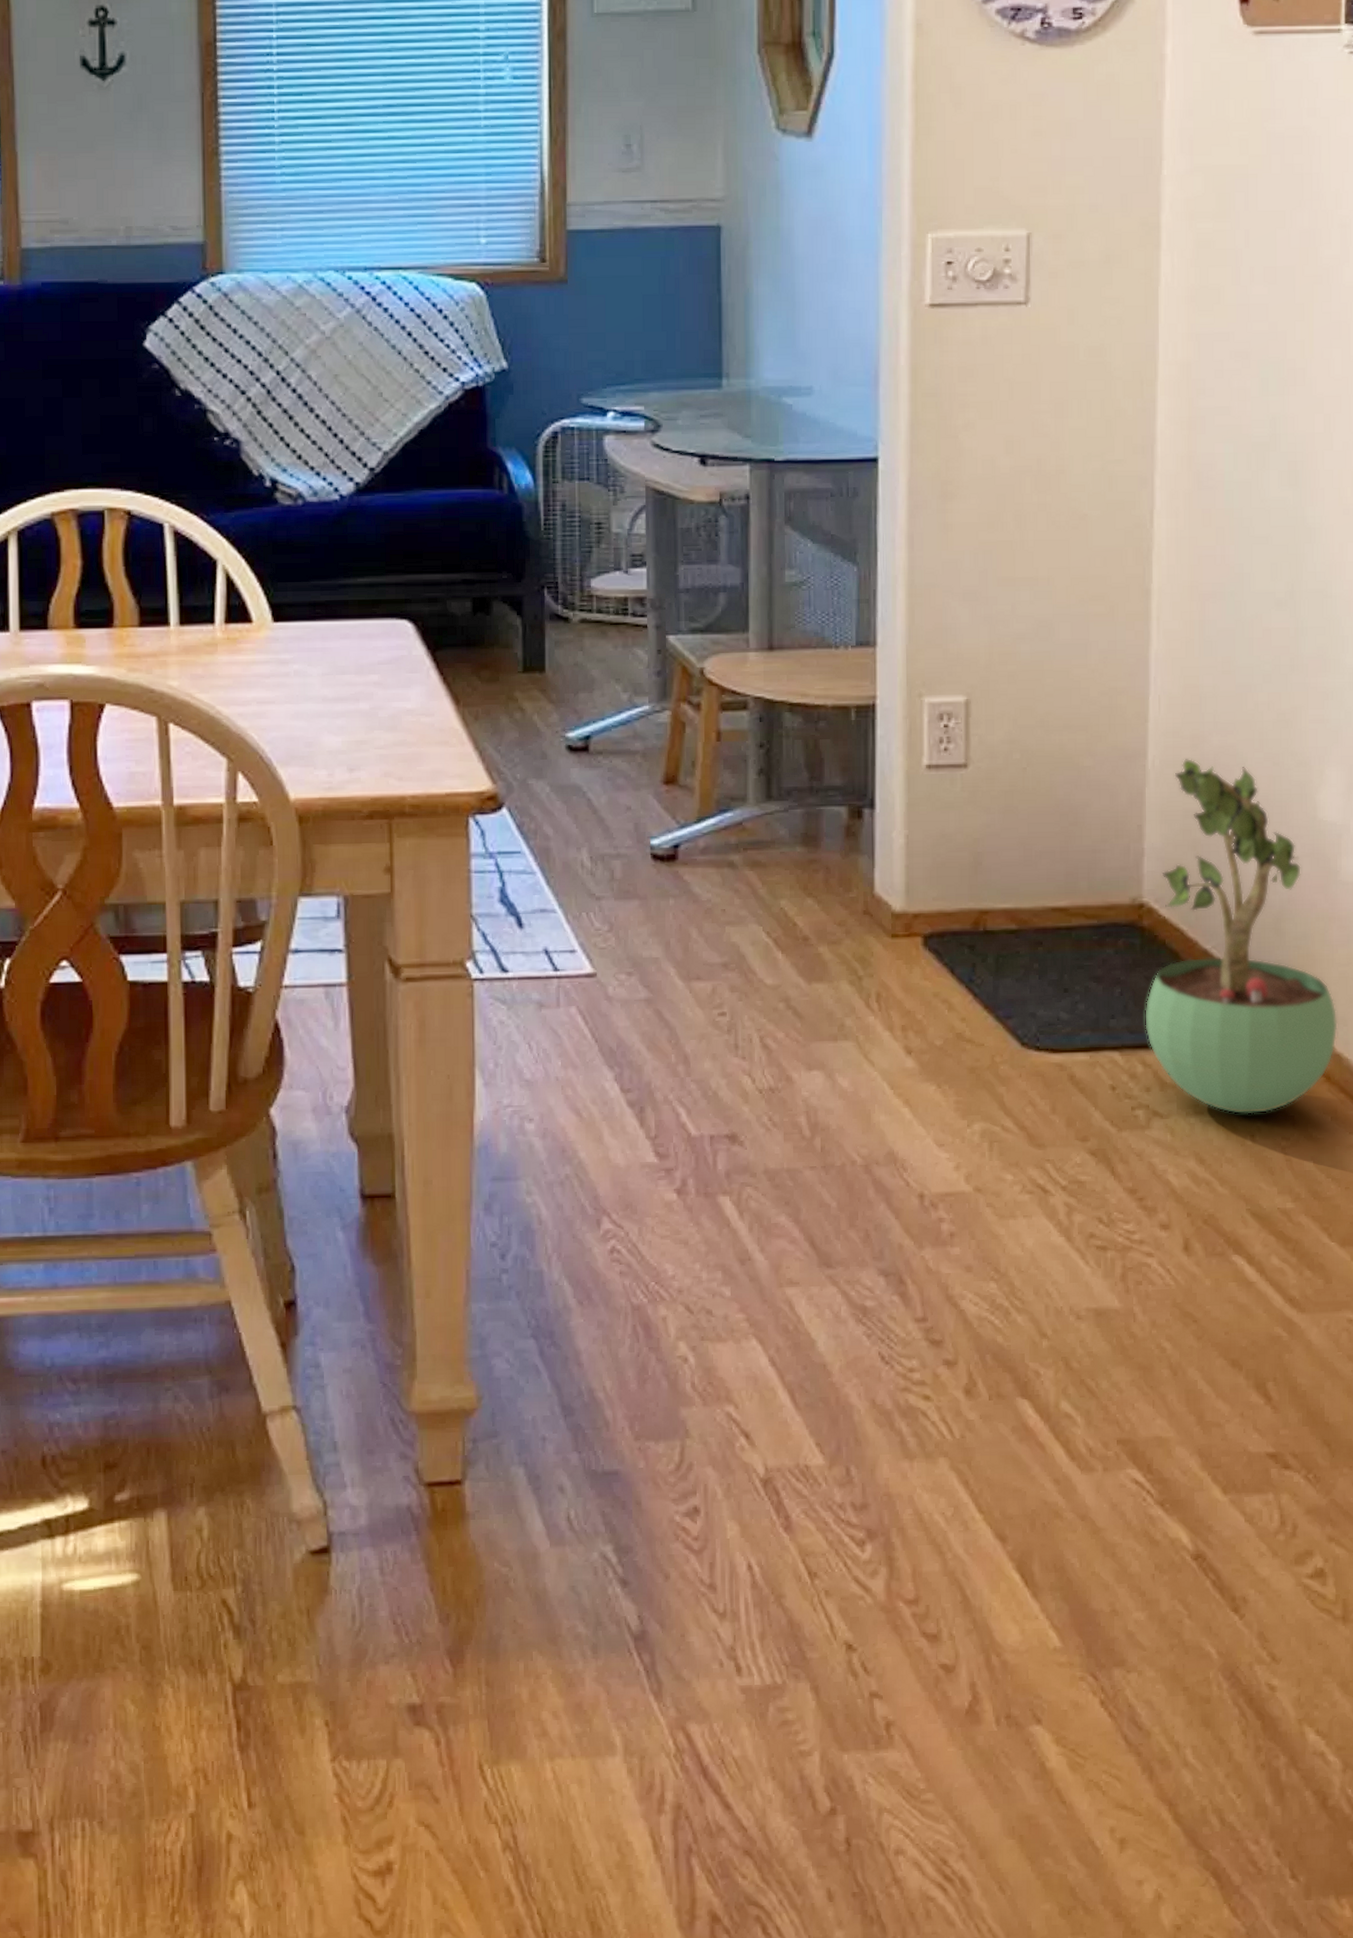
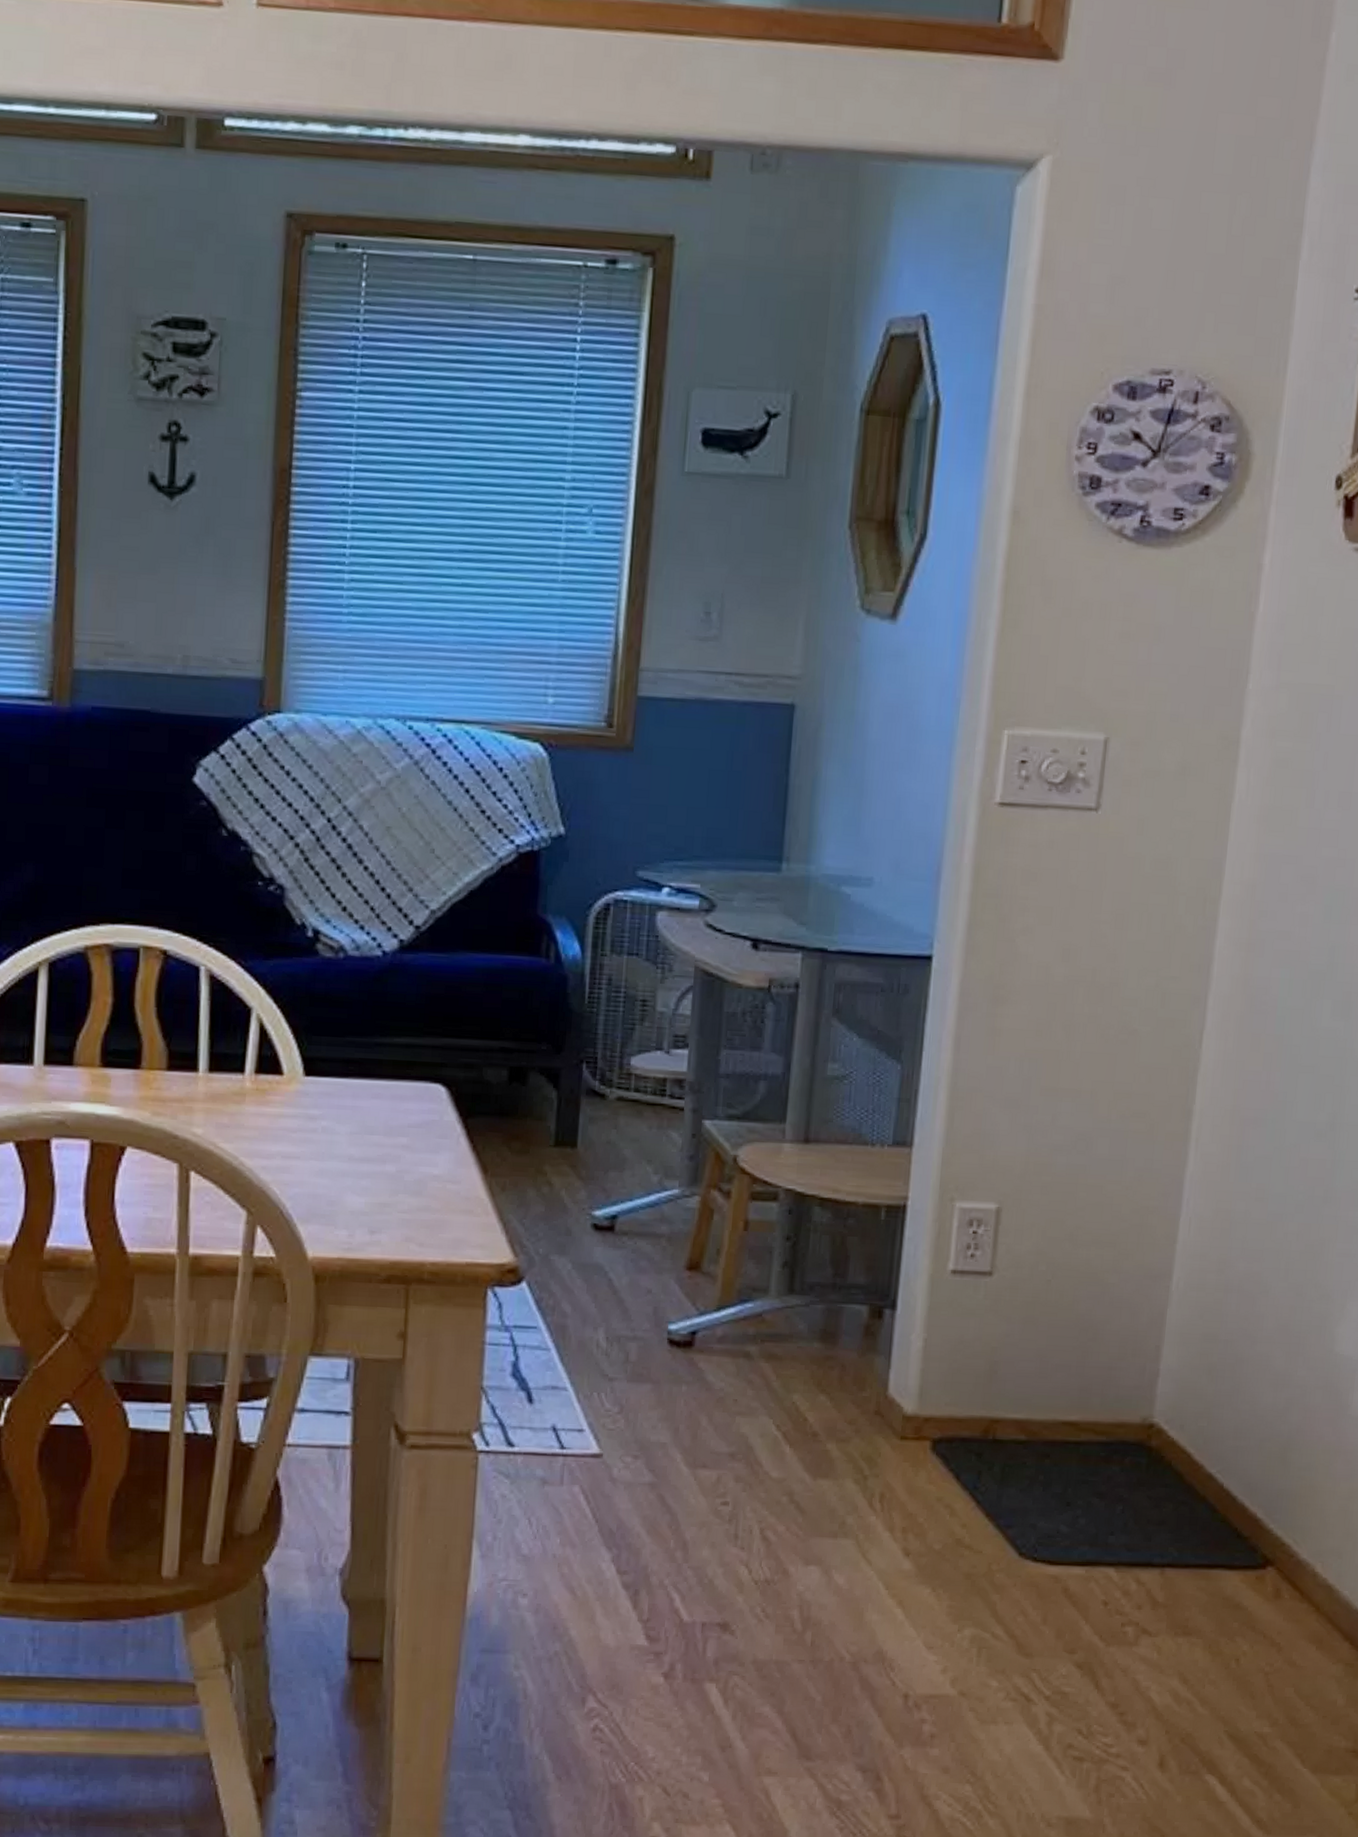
potted plant: present [1144,758,1338,1115] -> none [1142,1282,1334,1639]

